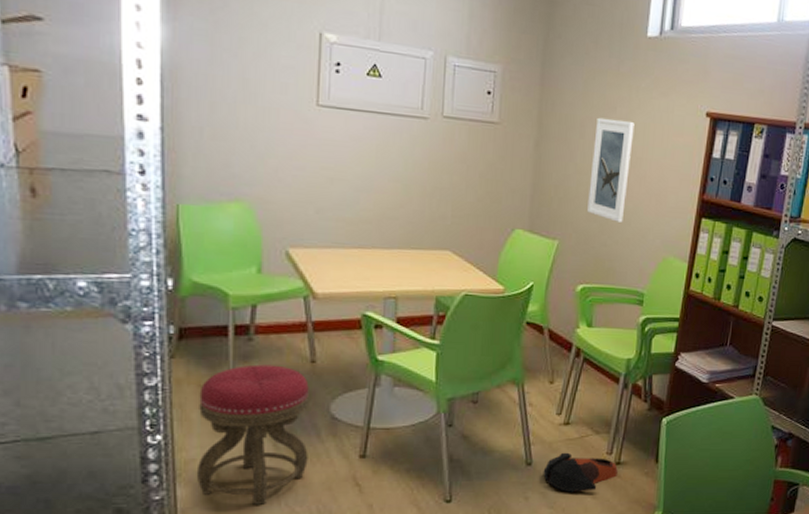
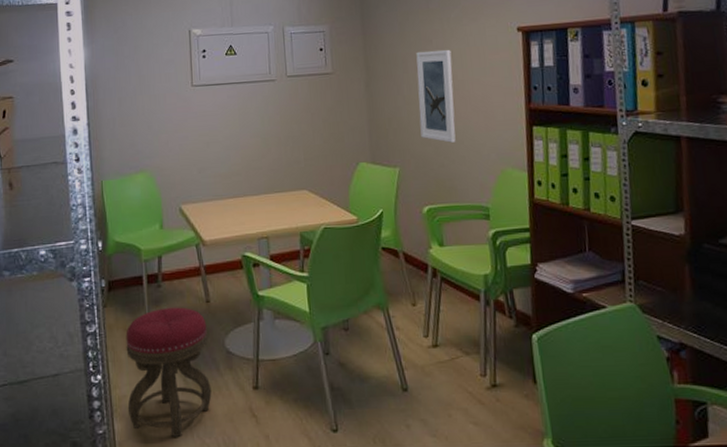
bag: present [543,452,618,493] -> none [420,376,496,419]

